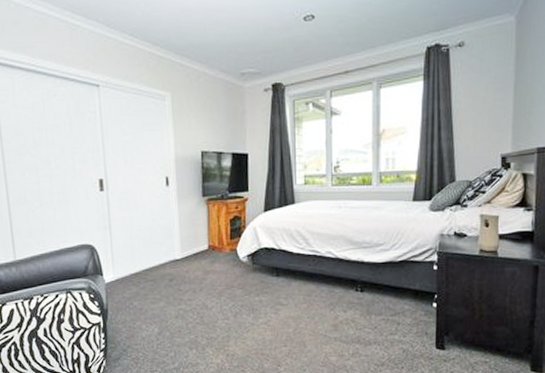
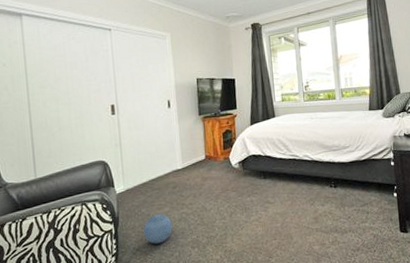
ball: none [134,308,168,342] -> present [143,213,172,244]

